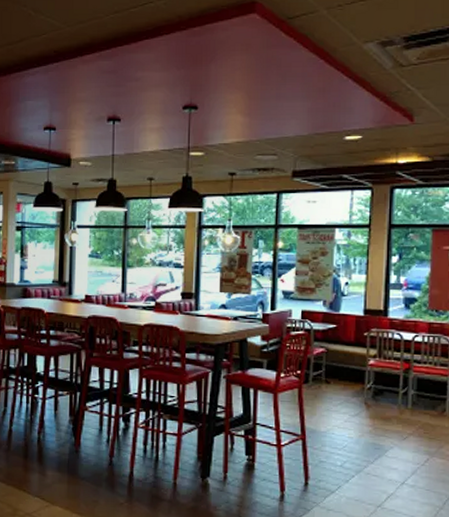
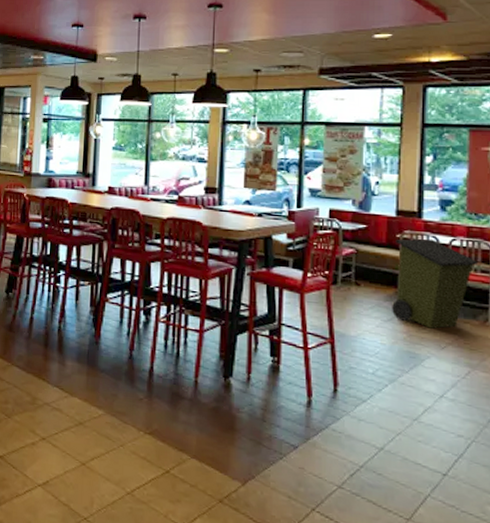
trash can: none [359,336,439,421] -> present [392,238,479,329]

